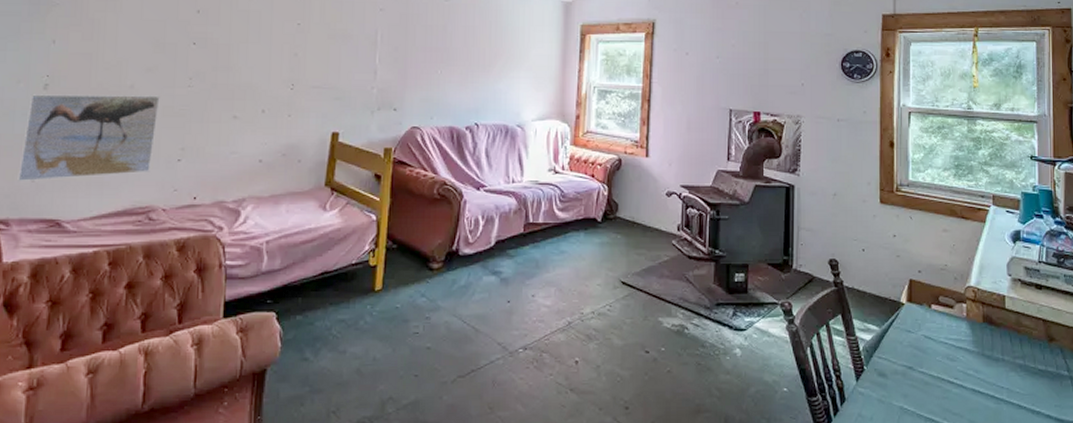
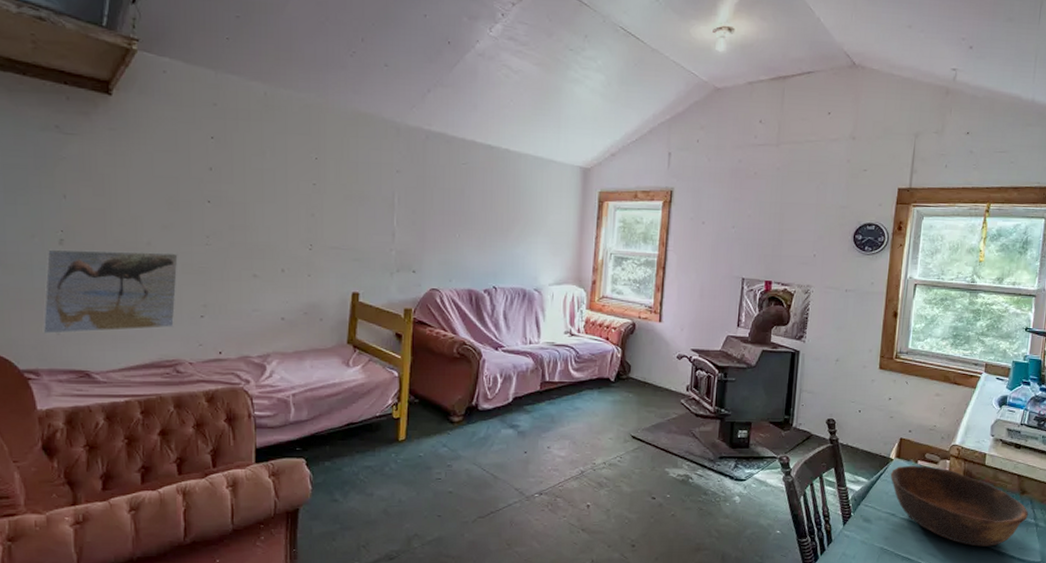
bowl: none [903,310,1061,404] -> present [890,465,1029,547]

